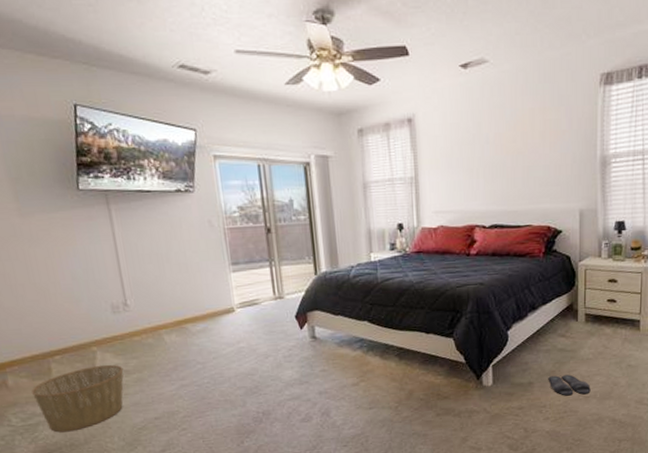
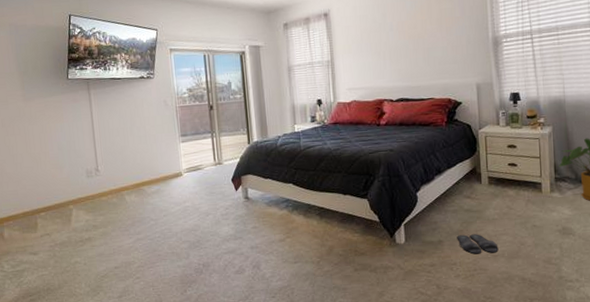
basket: present [31,365,124,433] -> none [21,221,93,278]

